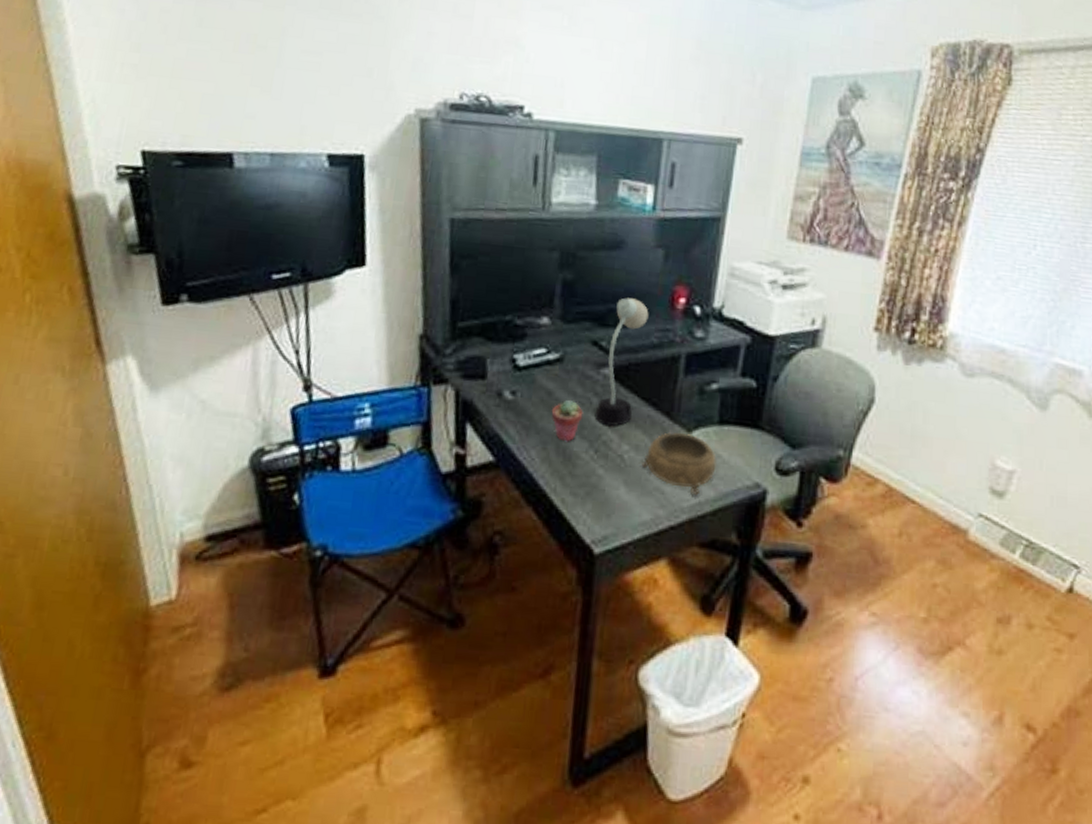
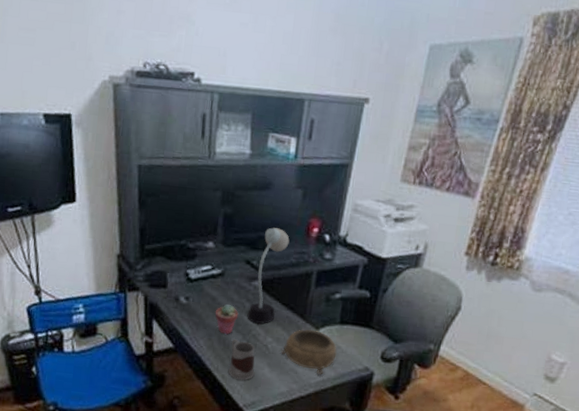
mug: none [569,447,607,506] -> present [228,339,255,381]

